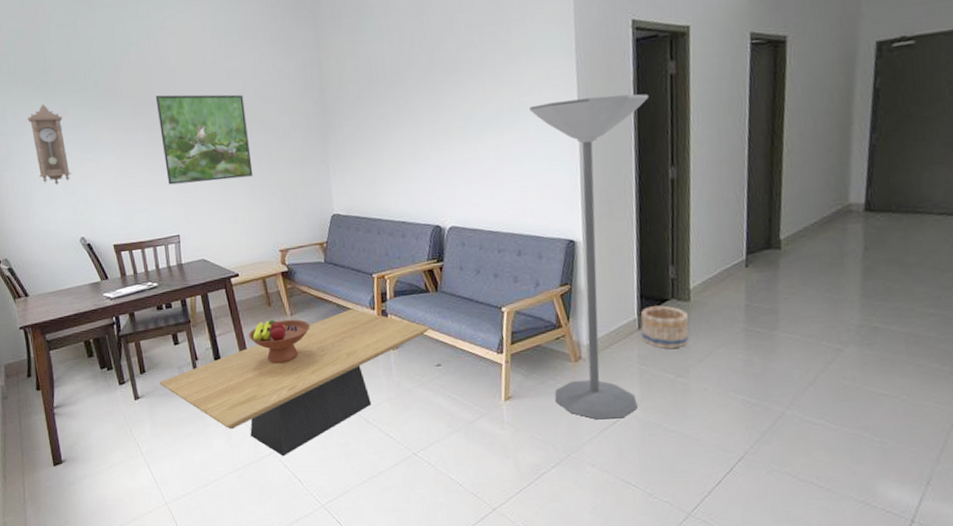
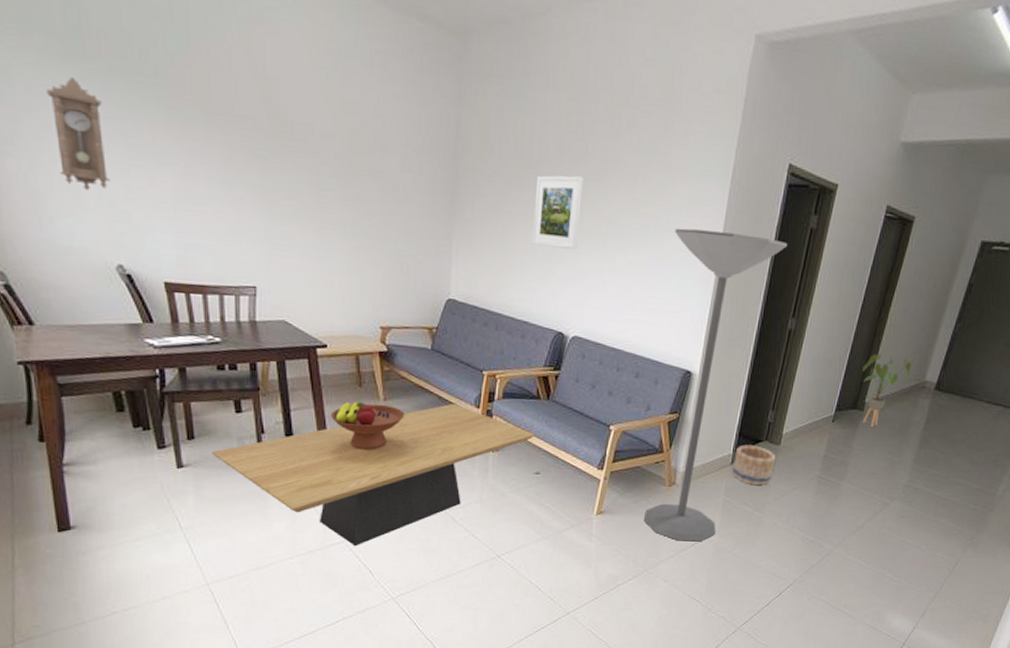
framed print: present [155,94,253,185] -> none [241,108,360,236]
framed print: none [393,82,439,152] -> present [532,175,583,249]
house plant: none [767,183,828,266] -> present [862,353,912,428]

